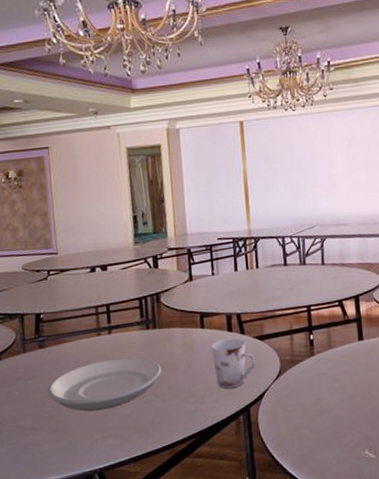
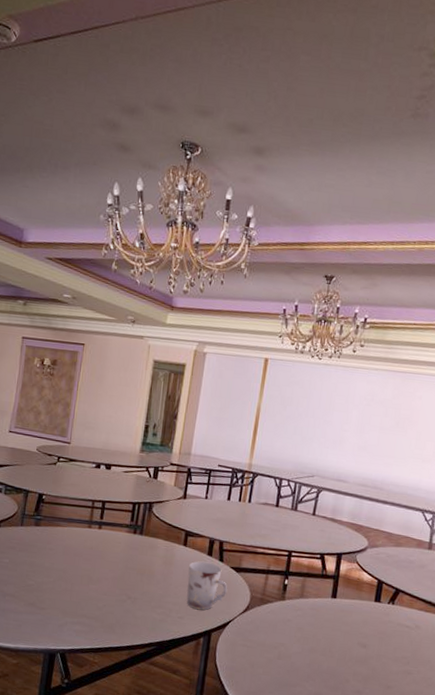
plate: present [47,357,162,412] -> none [33,551,139,598]

